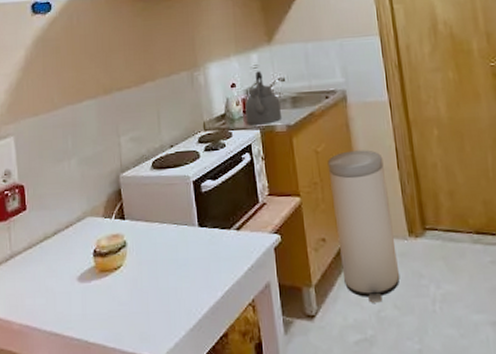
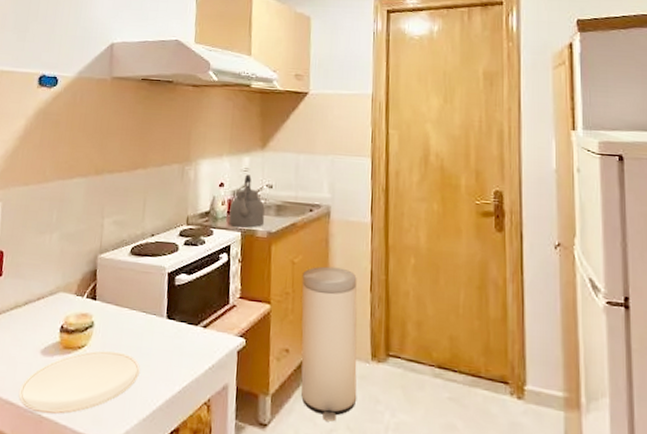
plate: none [61,266,180,340] -> present [18,350,140,415]

